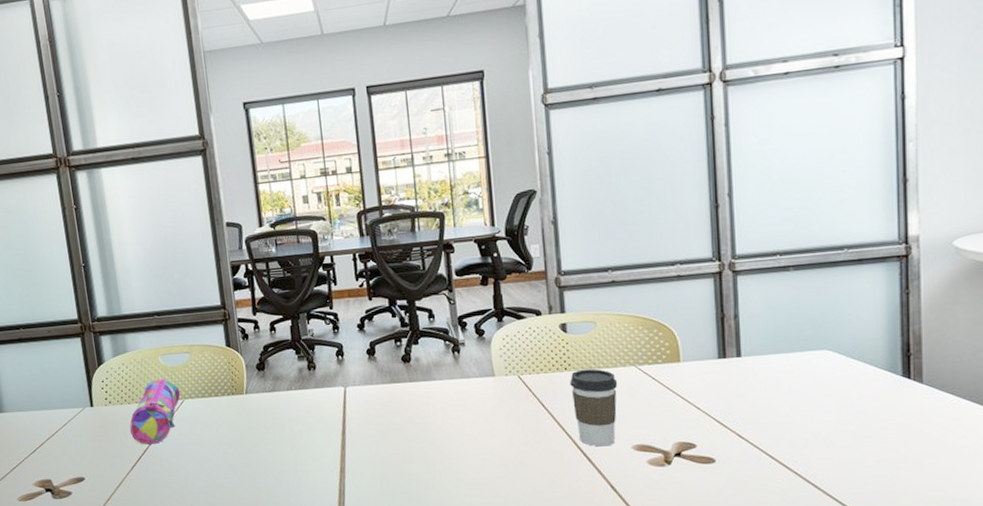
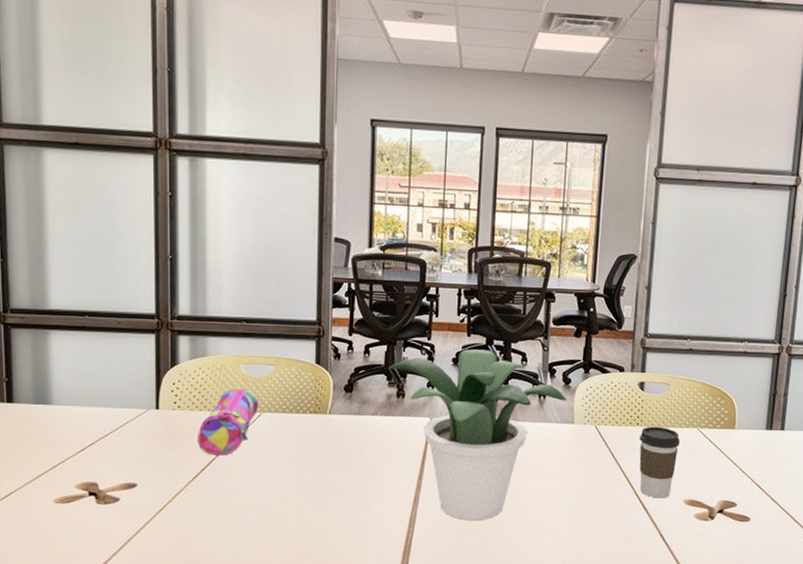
potted plant: none [294,311,483,487] -> present [387,349,566,521]

